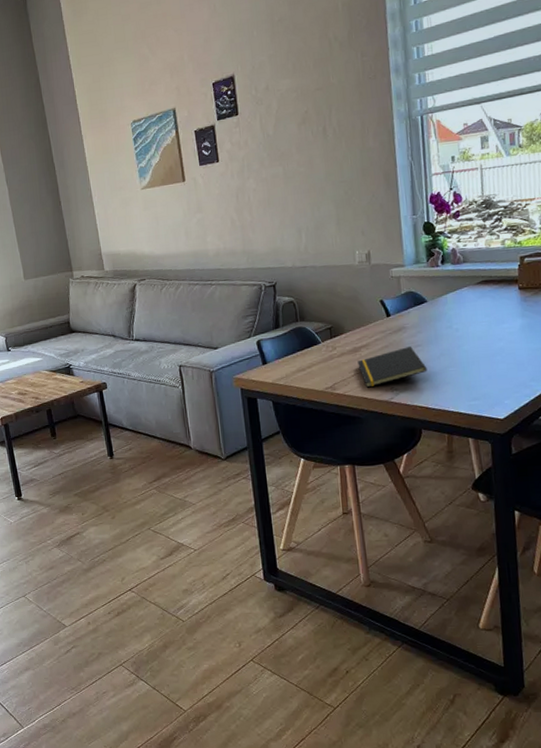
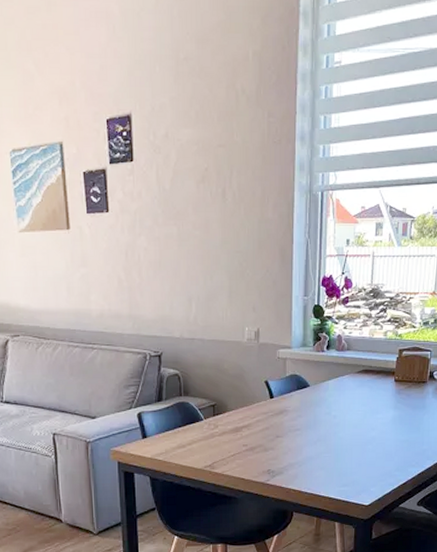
notepad: present [357,346,428,388] -> none [238,430,304,469]

